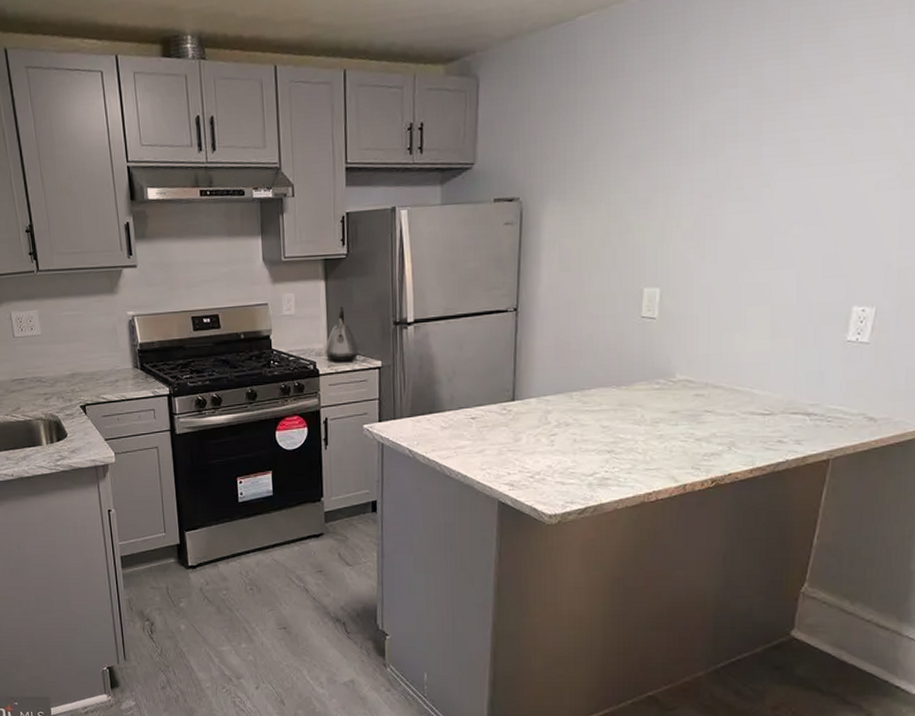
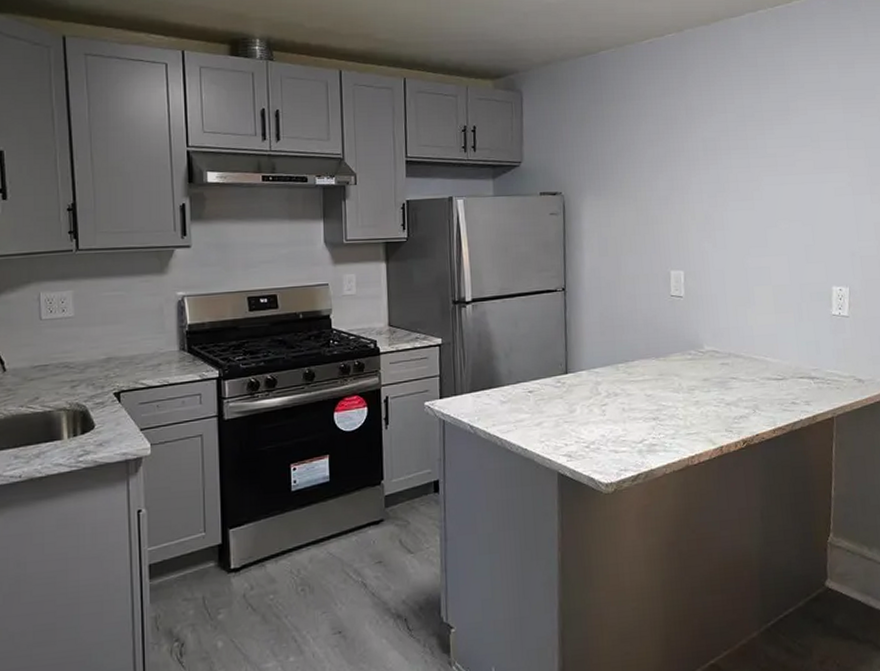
kettle: present [324,306,358,363] -> none [385,286,419,341]

